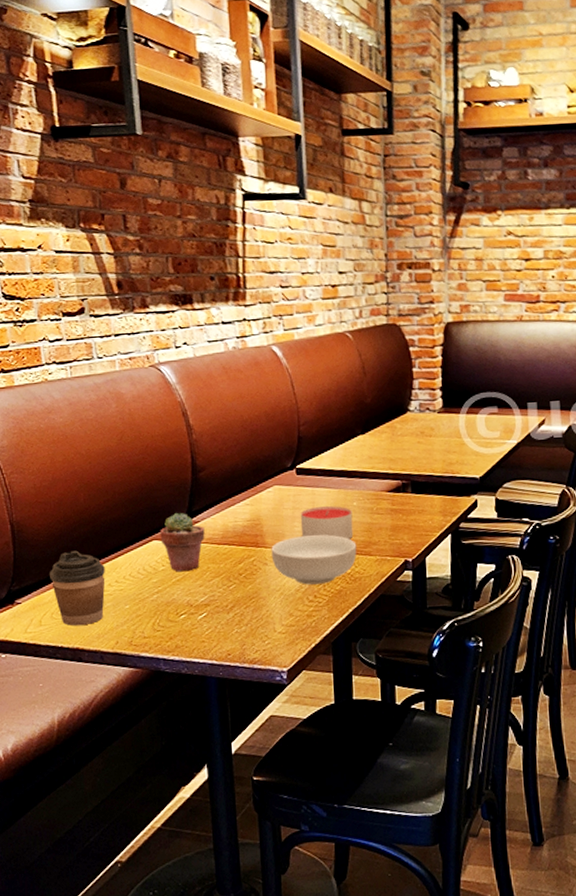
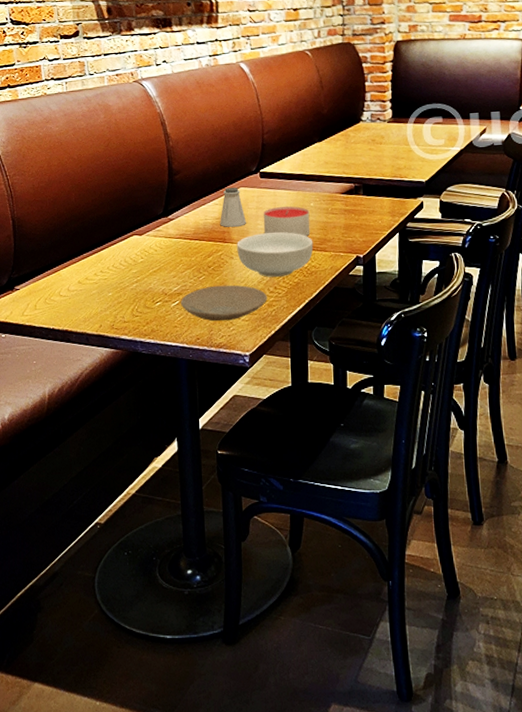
coffee cup: present [50,550,105,626] -> none [44,243,92,311]
potted succulent: present [160,512,205,572] -> none [140,210,179,264]
plate: none [208,594,306,635] -> present [181,285,267,322]
saltshaker: none [251,485,281,530] -> present [220,187,246,227]

